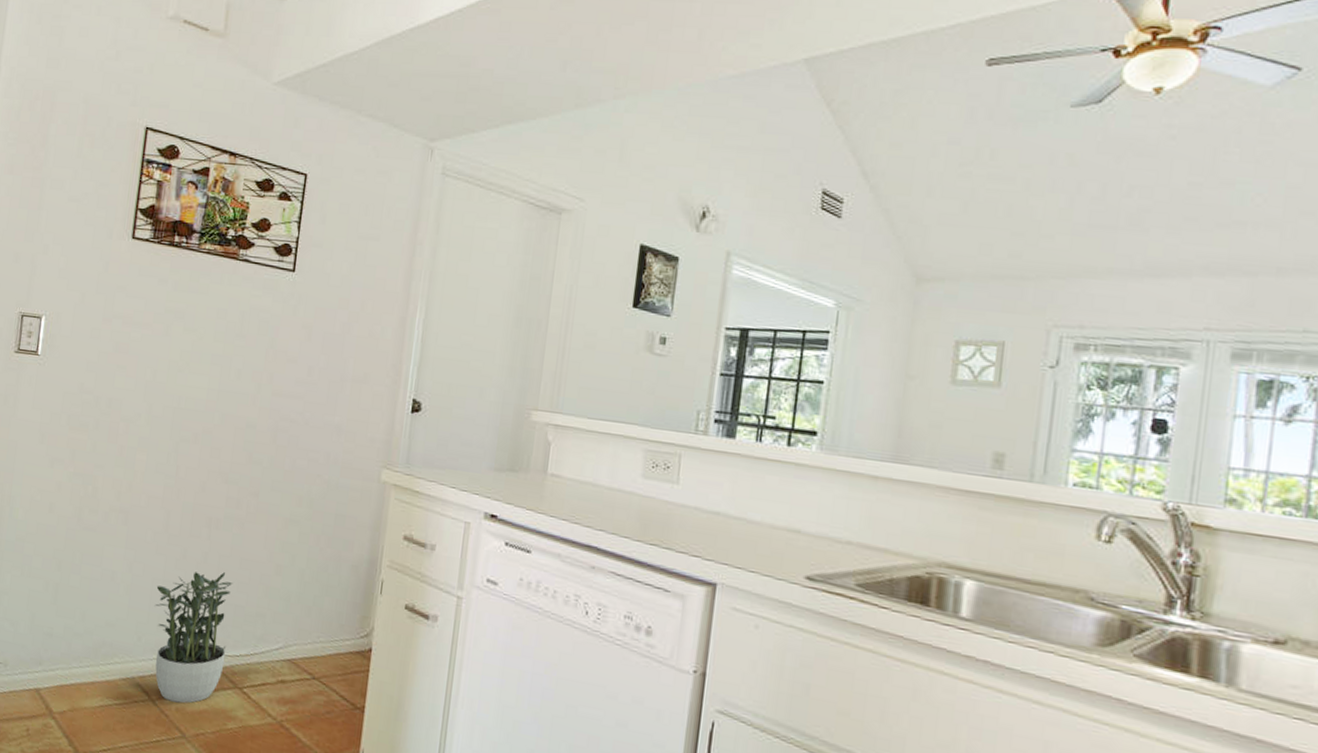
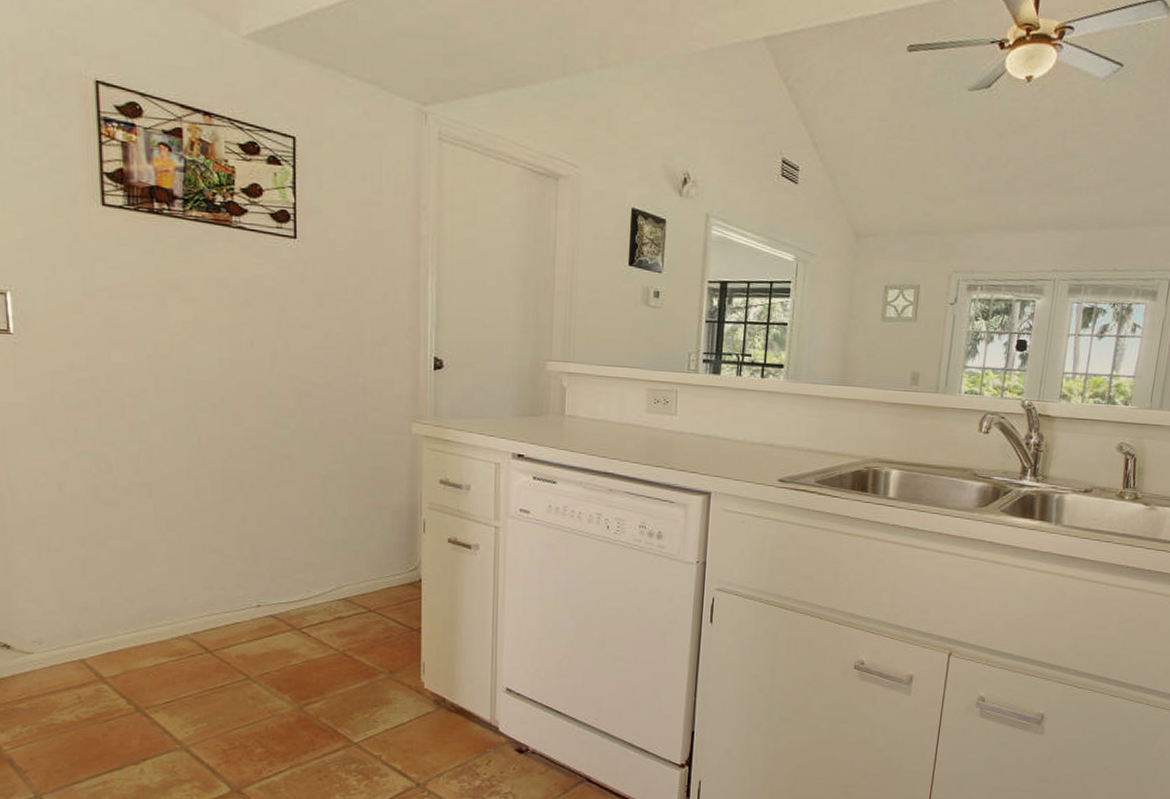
potted plant: present [155,572,233,704] -> none [196,530,280,651]

